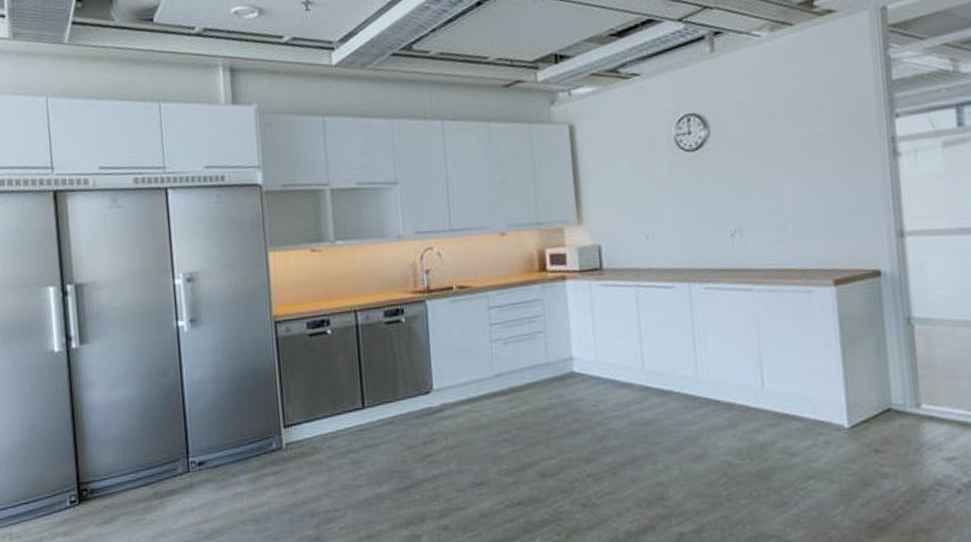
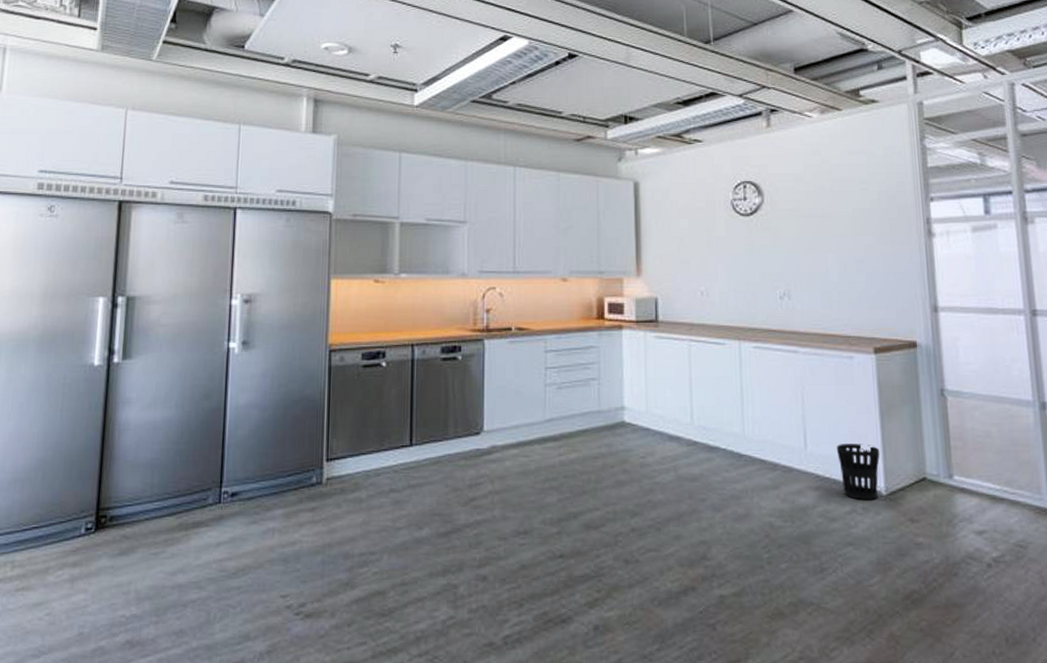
wastebasket: none [795,378,842,434] -> present [836,444,880,500]

